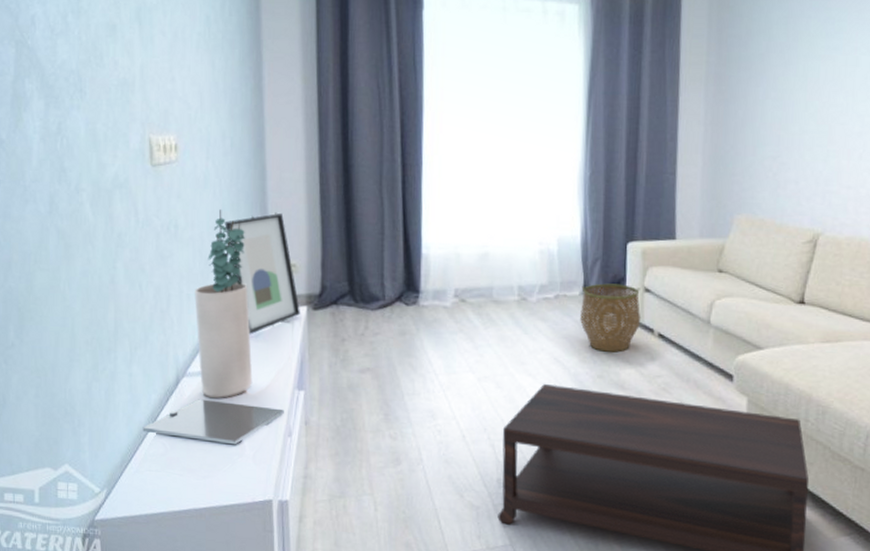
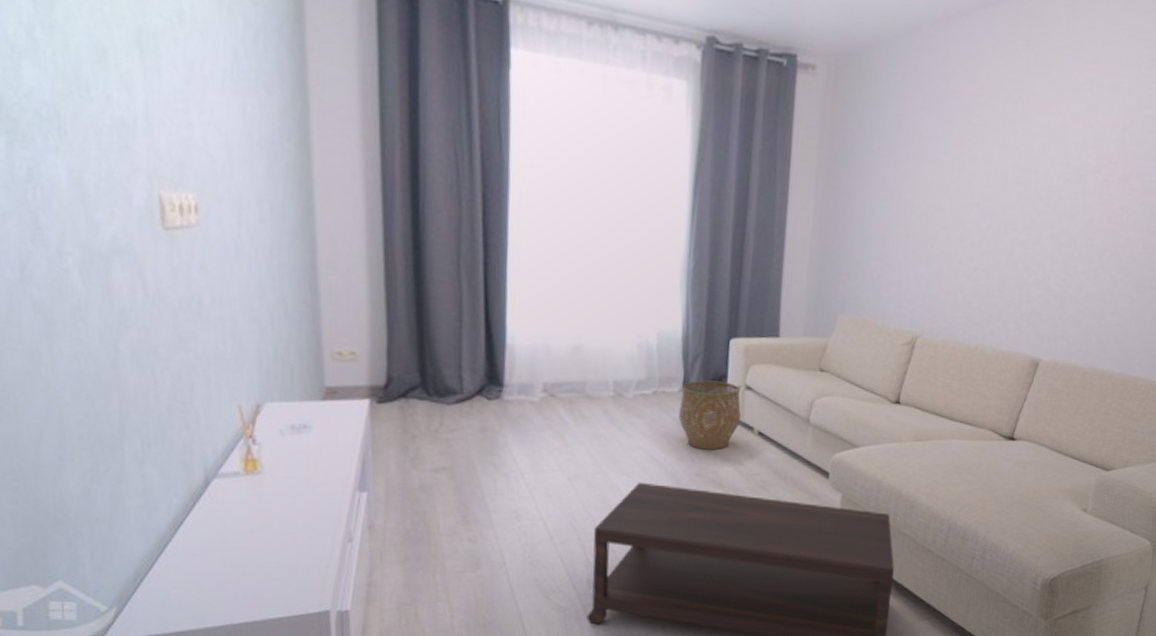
tablet: present [142,399,284,445] -> none [162,503,343,553]
vase: present [194,210,253,399] -> none [226,286,303,502]
picture frame: present [224,212,300,335] -> none [264,291,361,431]

